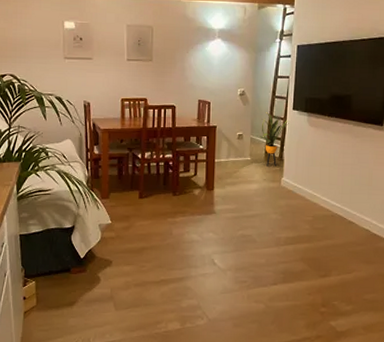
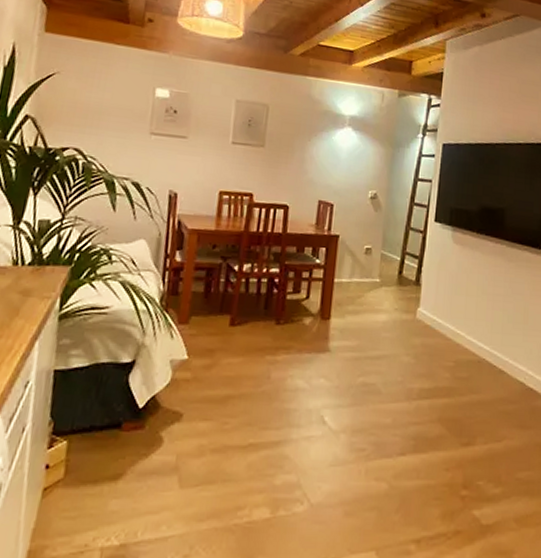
house plant: present [259,112,289,167] -> none [392,222,430,292]

